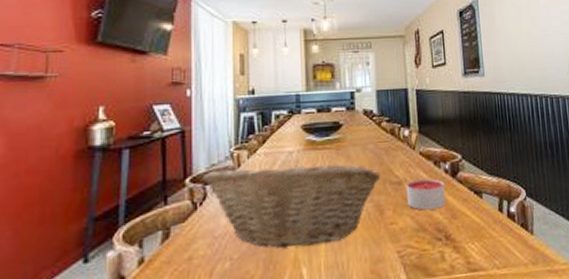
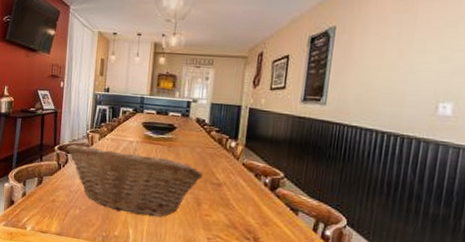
candle: present [406,178,446,211] -> none [223,185,262,214]

